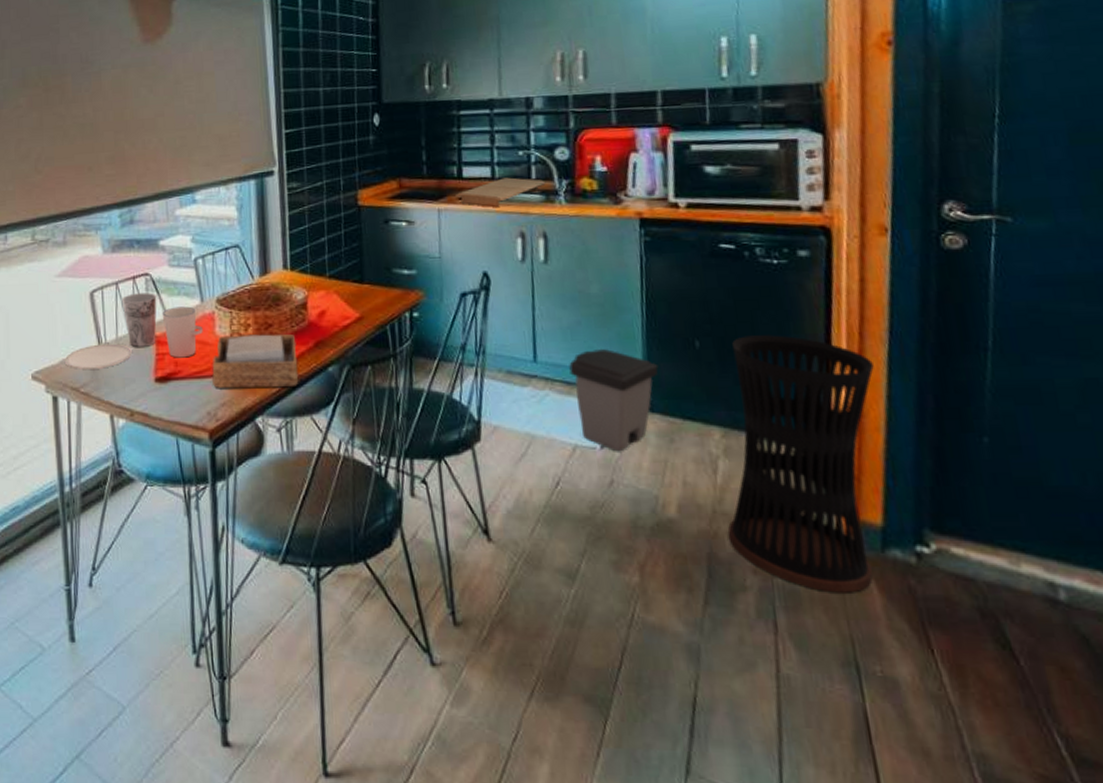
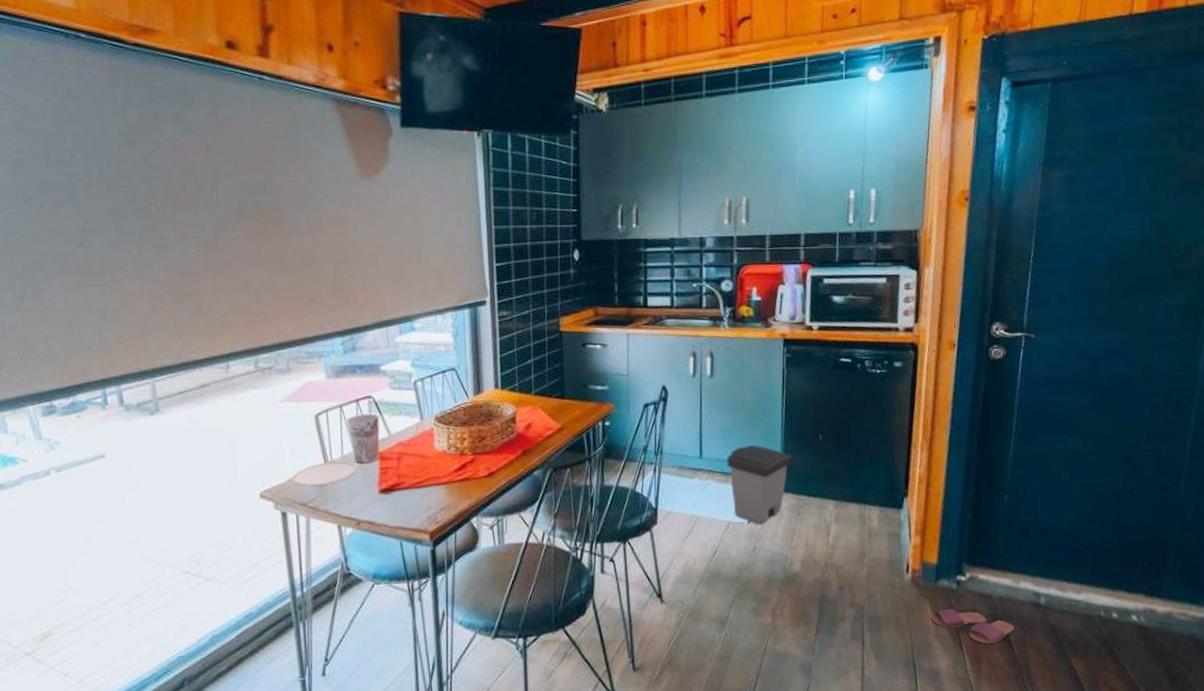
cup: present [162,306,203,358] -> none [384,424,423,471]
napkin holder: present [212,333,299,388] -> none [431,445,509,495]
cutting board: present [455,177,546,208] -> none [641,306,714,332]
umbrella stand: present [728,335,874,593] -> none [835,428,939,615]
slippers: none [879,591,1019,650] -> present [931,608,1015,644]

